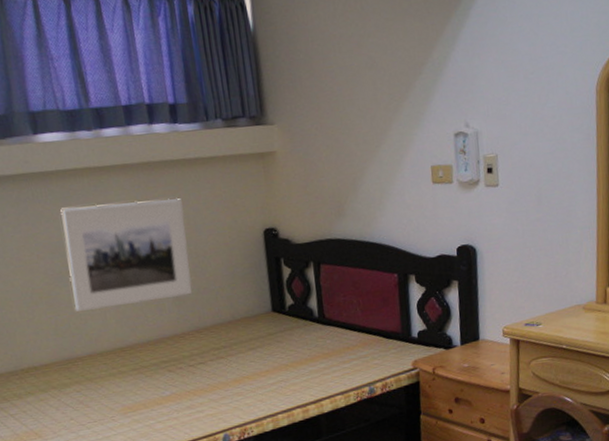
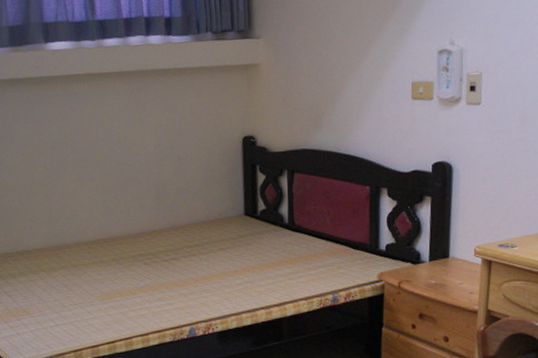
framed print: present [60,197,193,313] -> none [62,104,173,204]

